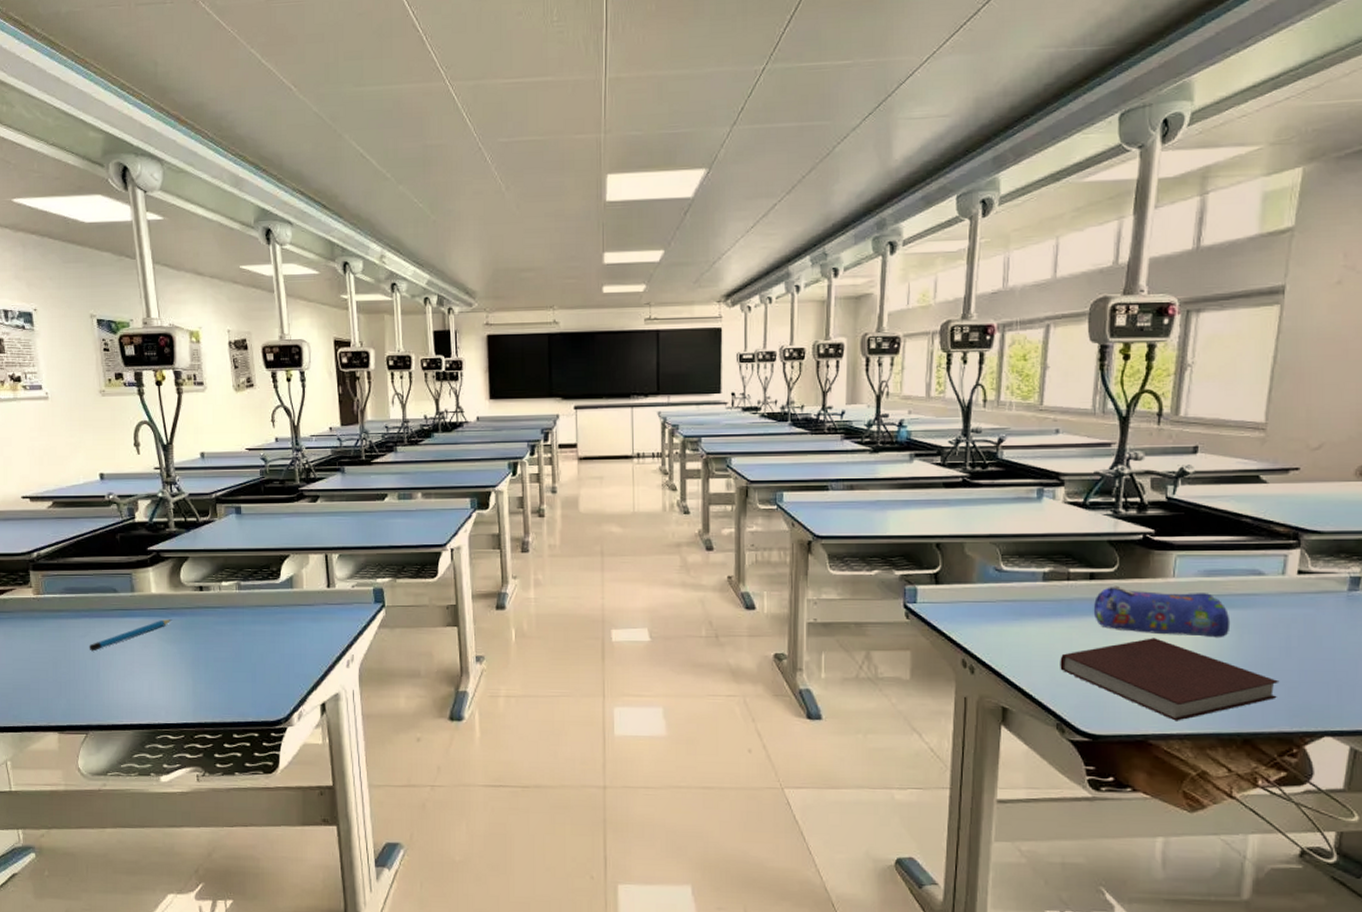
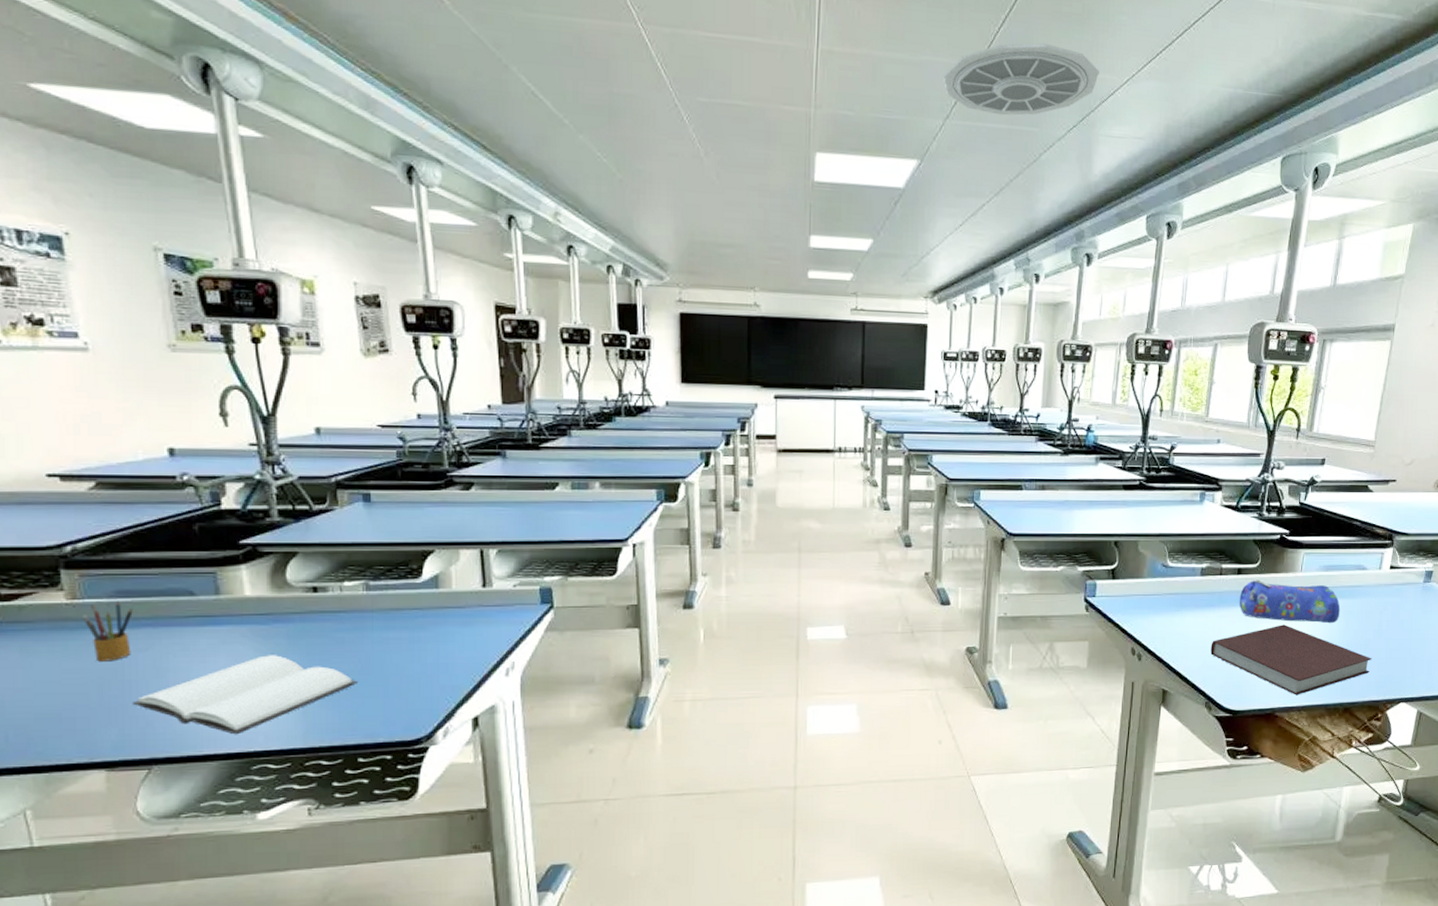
pencil box: none [44,596,76,645] -> present [82,601,133,662]
book: none [75,643,232,709] -> present [132,655,358,735]
pencil: present [89,619,172,652] -> none [152,627,275,668]
ceiling vent: none [729,35,895,114] -> present [944,43,1099,116]

